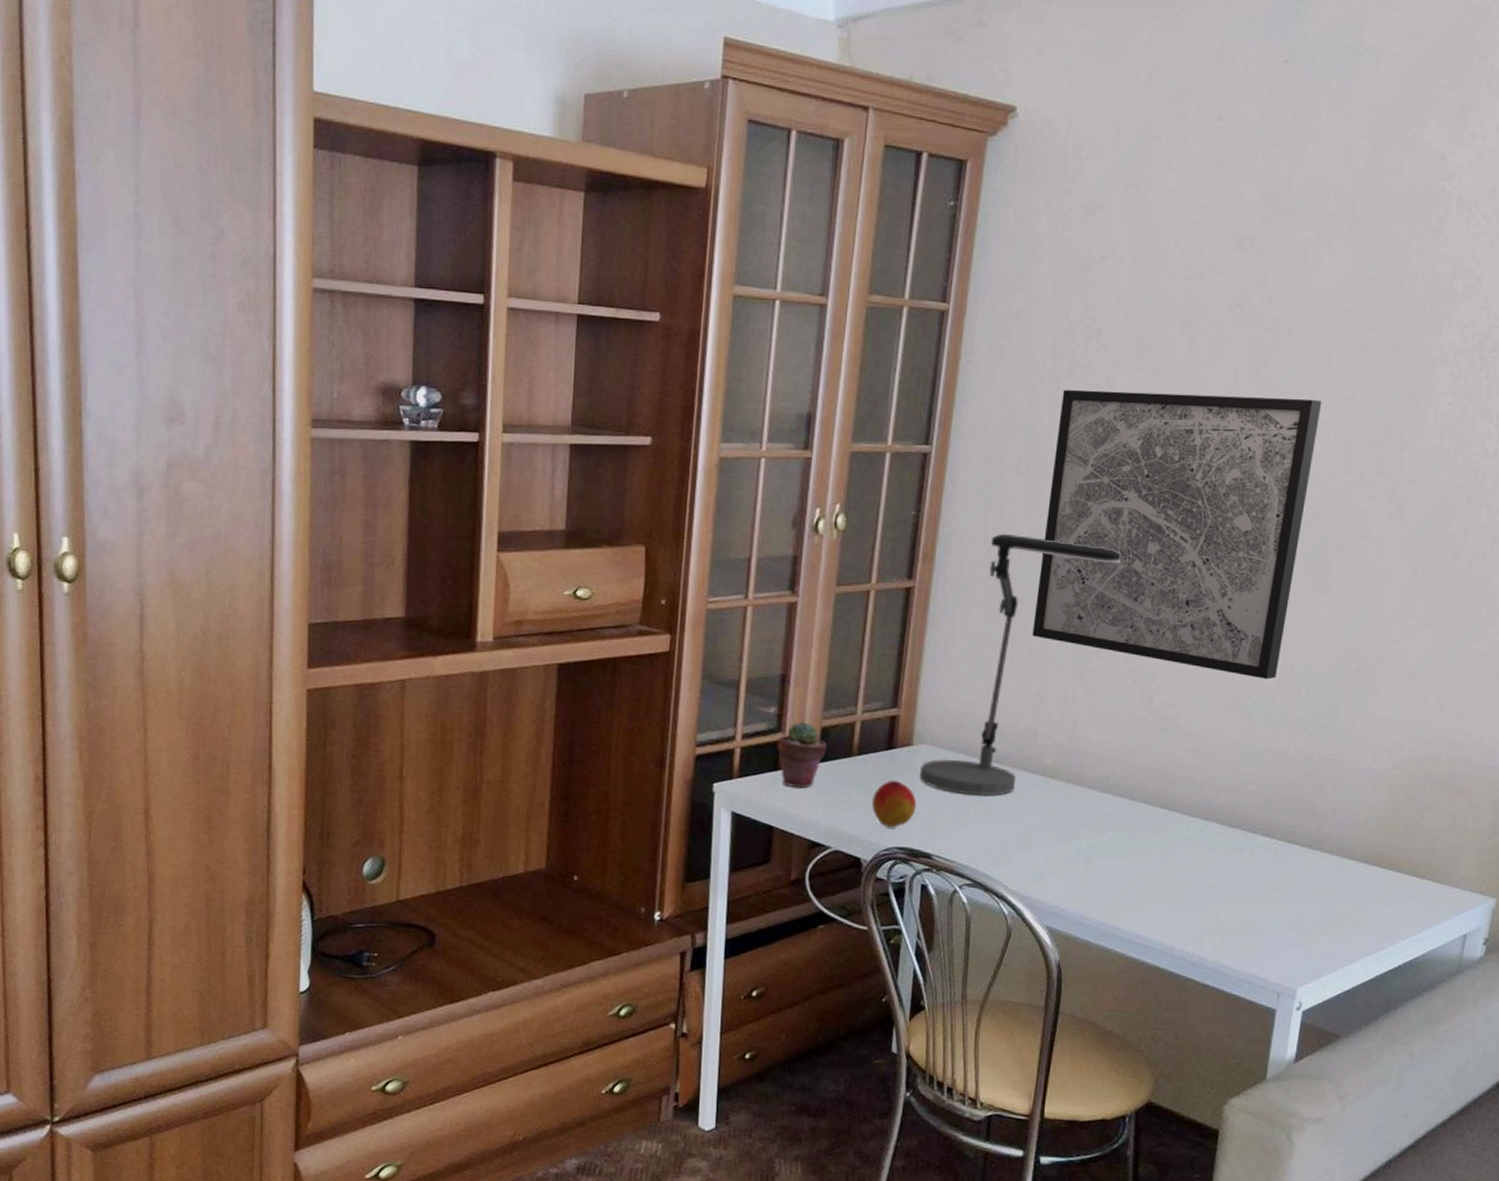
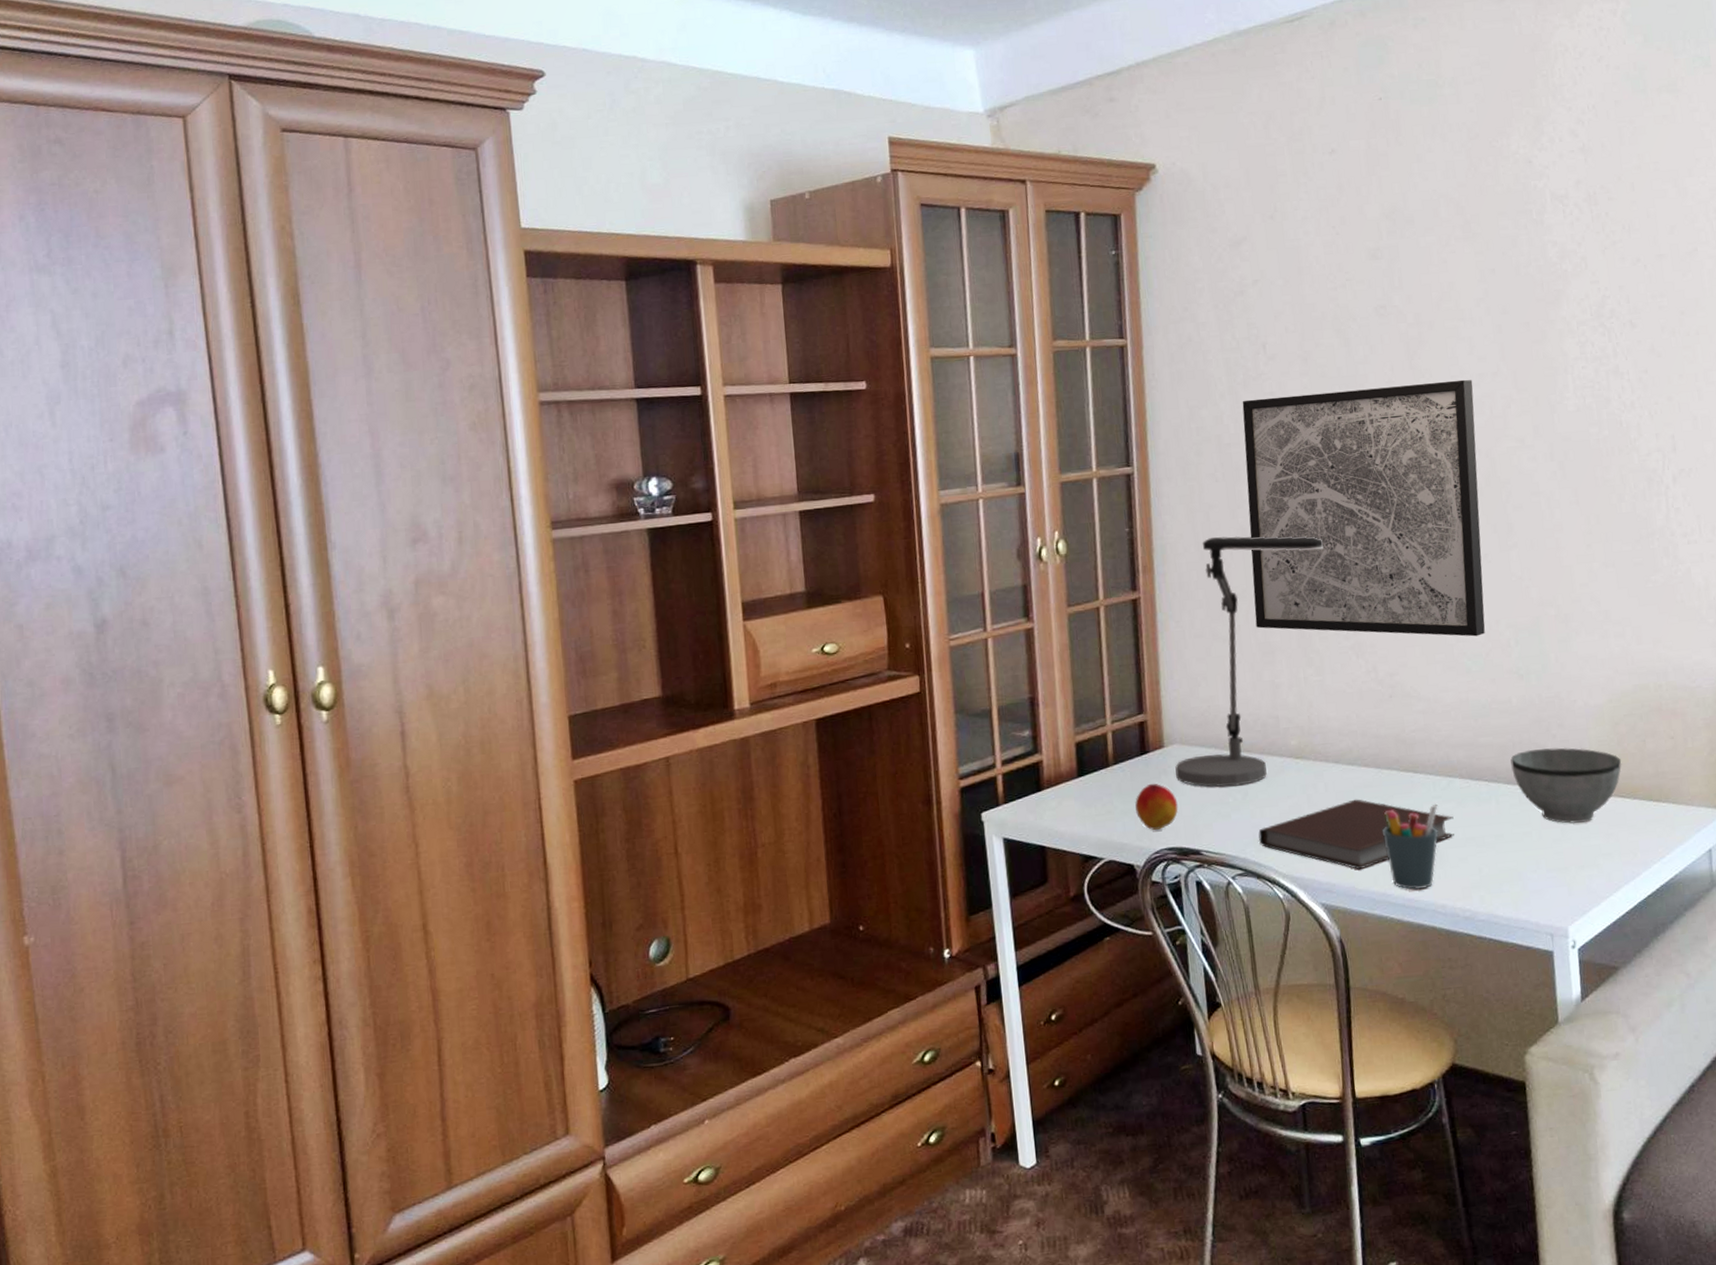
potted succulent: present [777,721,827,788] -> none [1036,739,1084,806]
notebook: none [994,827,1201,899] -> present [1258,799,1454,870]
pen holder: none [1123,843,1187,929] -> present [1382,803,1438,890]
bowl: none [1273,805,1393,887] -> present [1510,747,1622,824]

